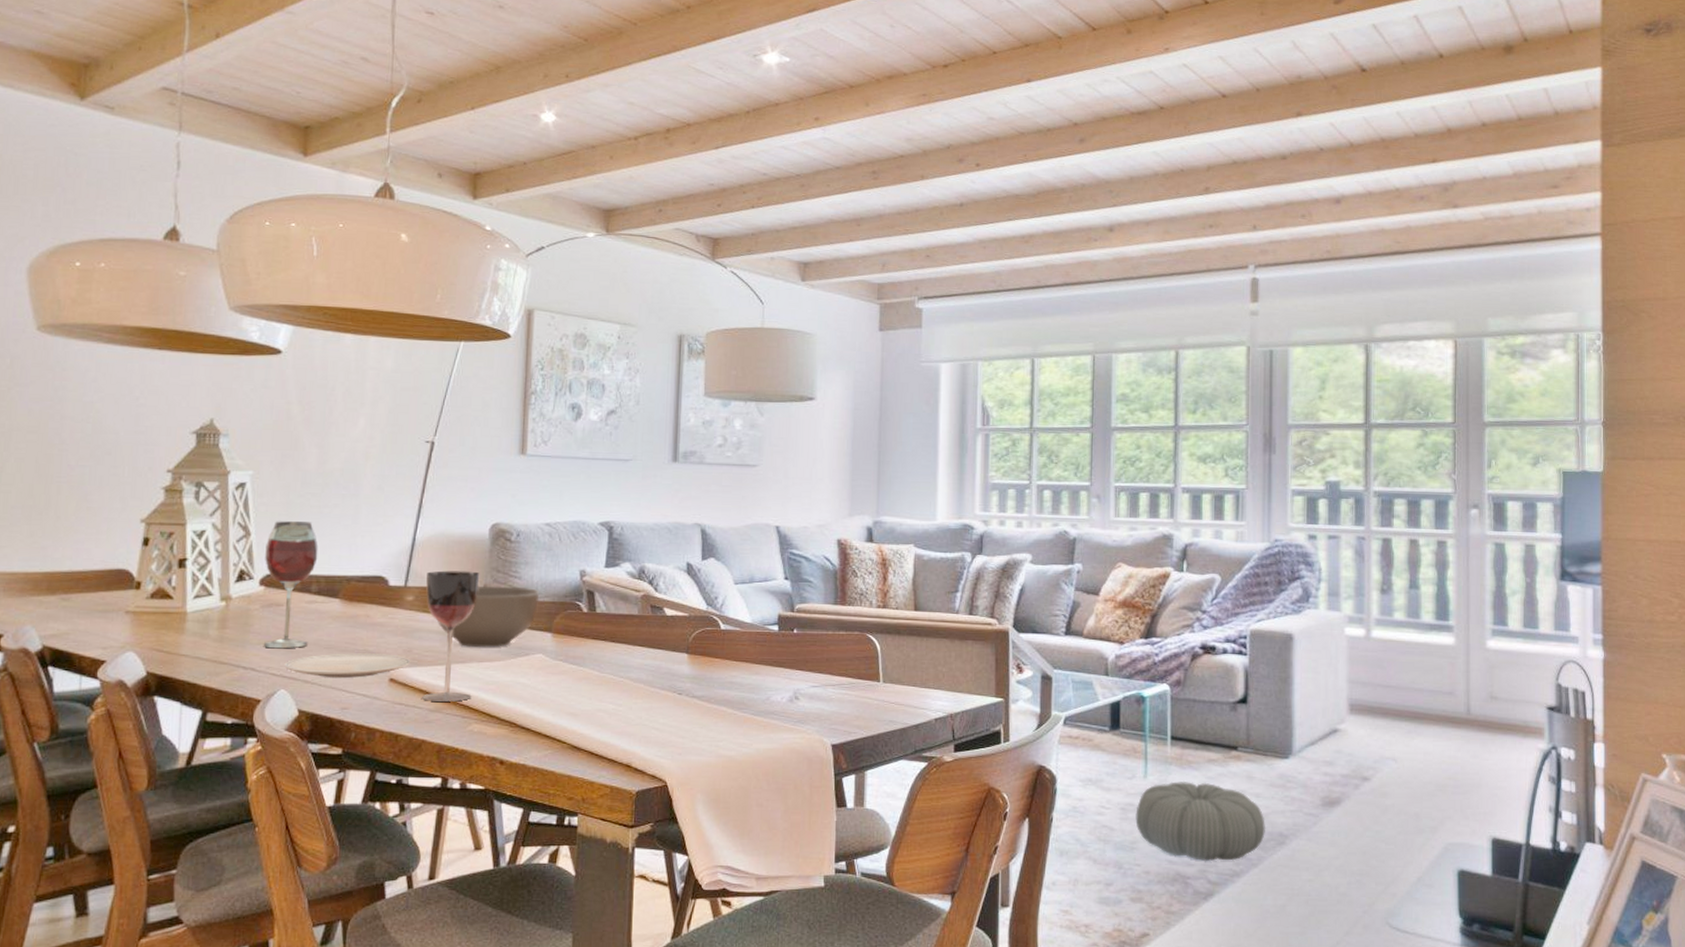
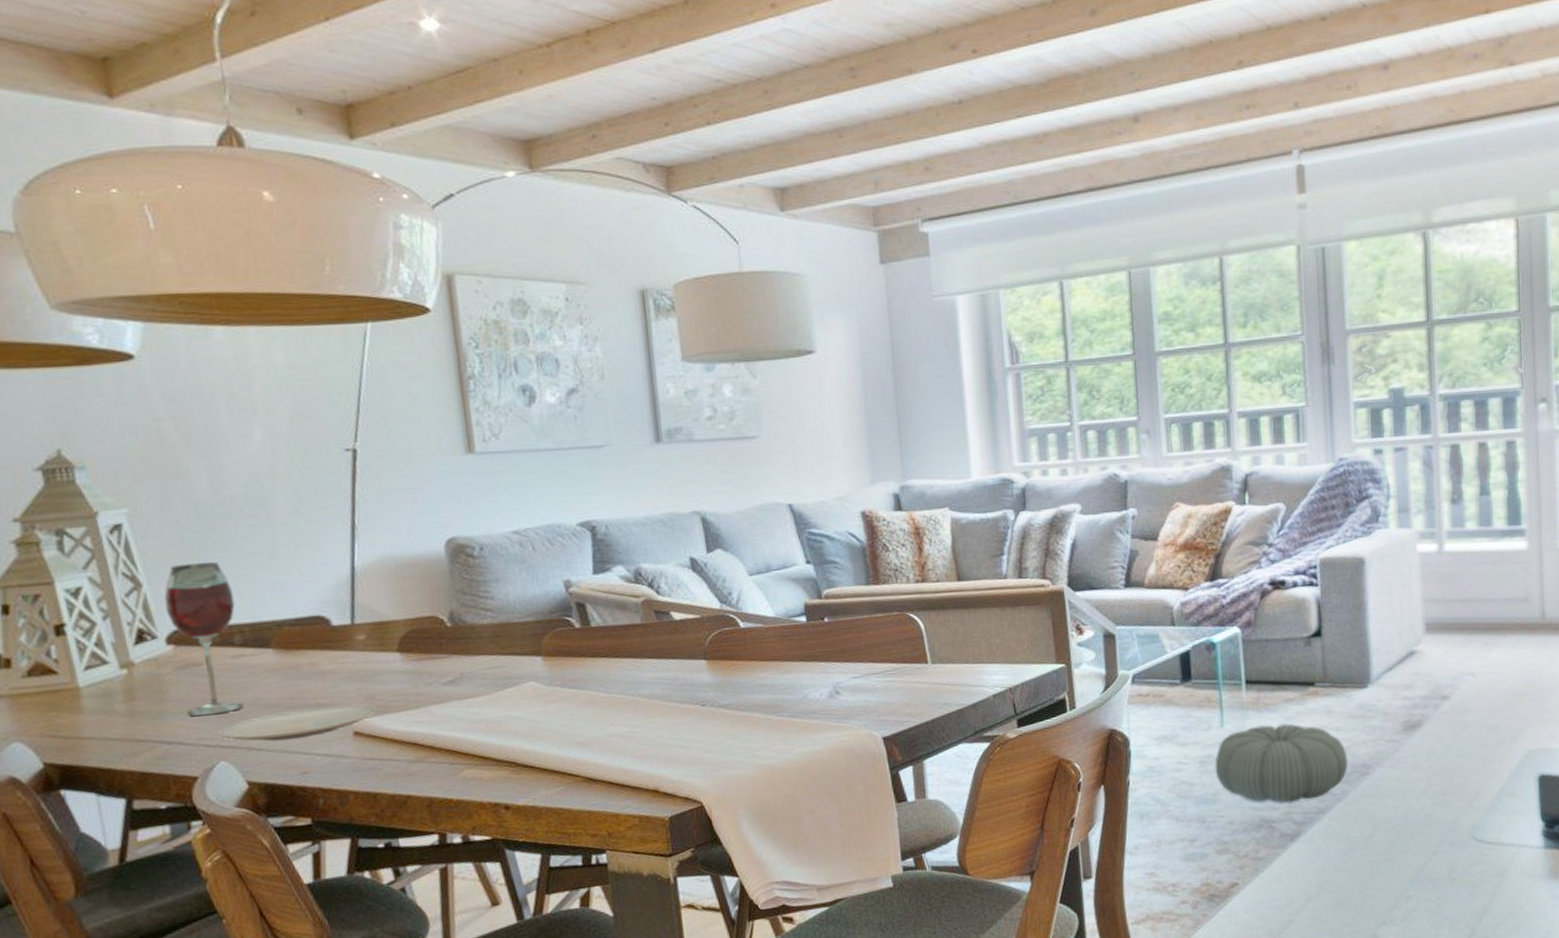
wineglass: present [422,570,480,702] -> none [376,597,458,752]
bowl: present [438,585,540,647] -> none [400,608,520,684]

